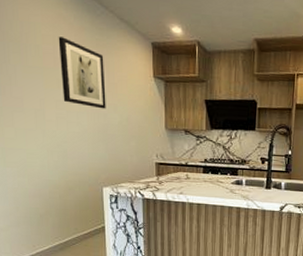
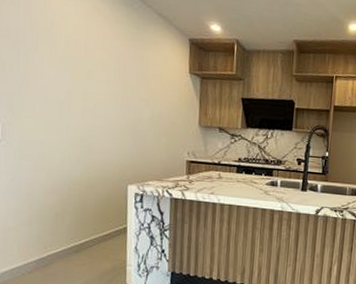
wall art: present [58,36,106,109] -> none [91,28,139,104]

